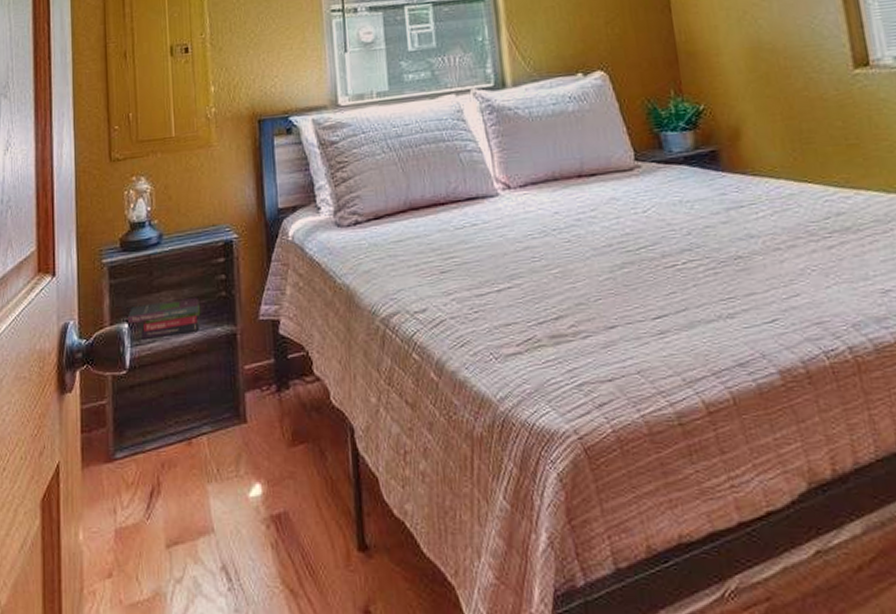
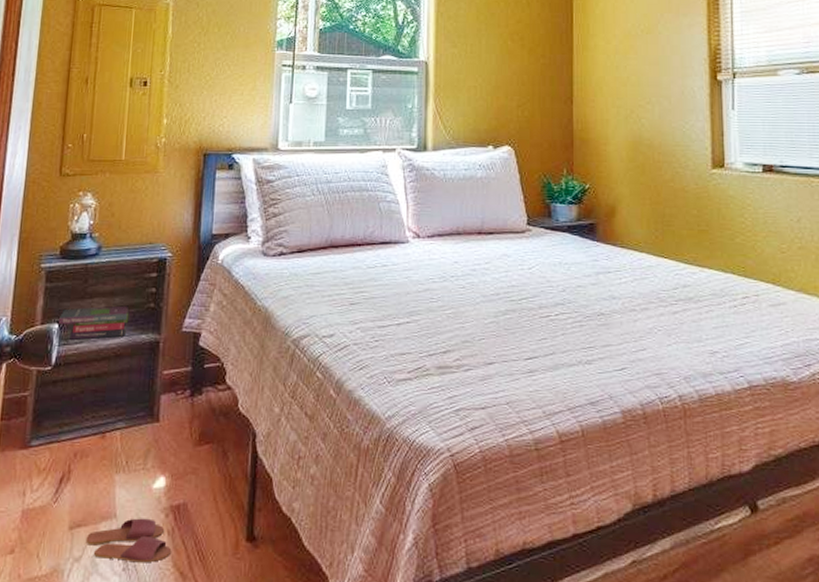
slippers: none [186,531,278,581] -> present [87,518,172,563]

